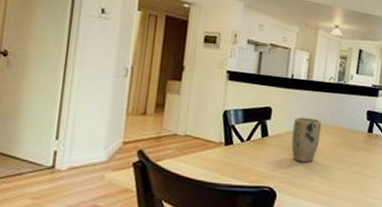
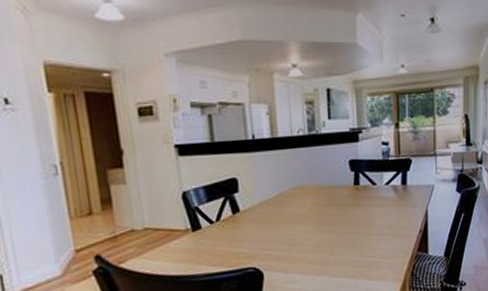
plant pot: present [291,117,322,163] -> none [265,180,301,234]

